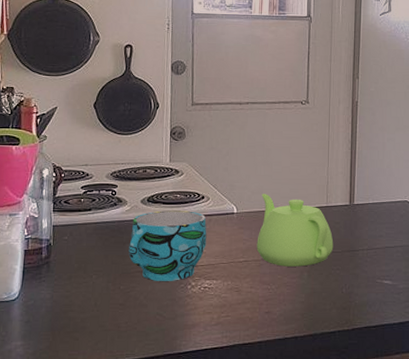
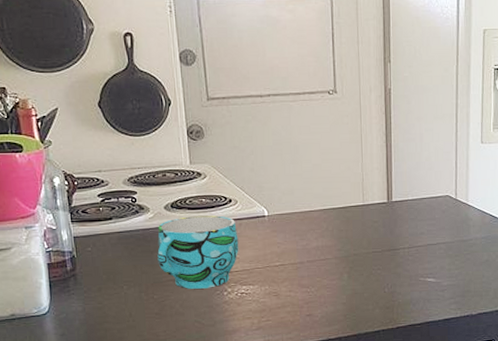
teapot: present [256,194,334,267] -> none [292,194,373,269]

